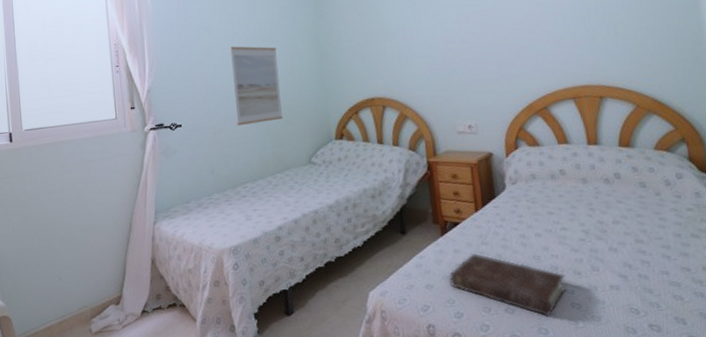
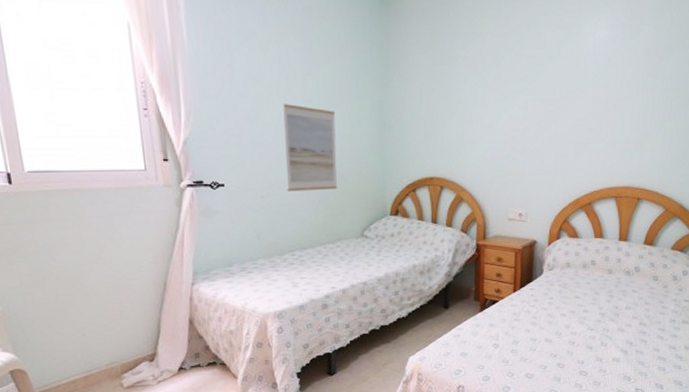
book: present [449,253,566,316] -> none [482,328,579,381]

